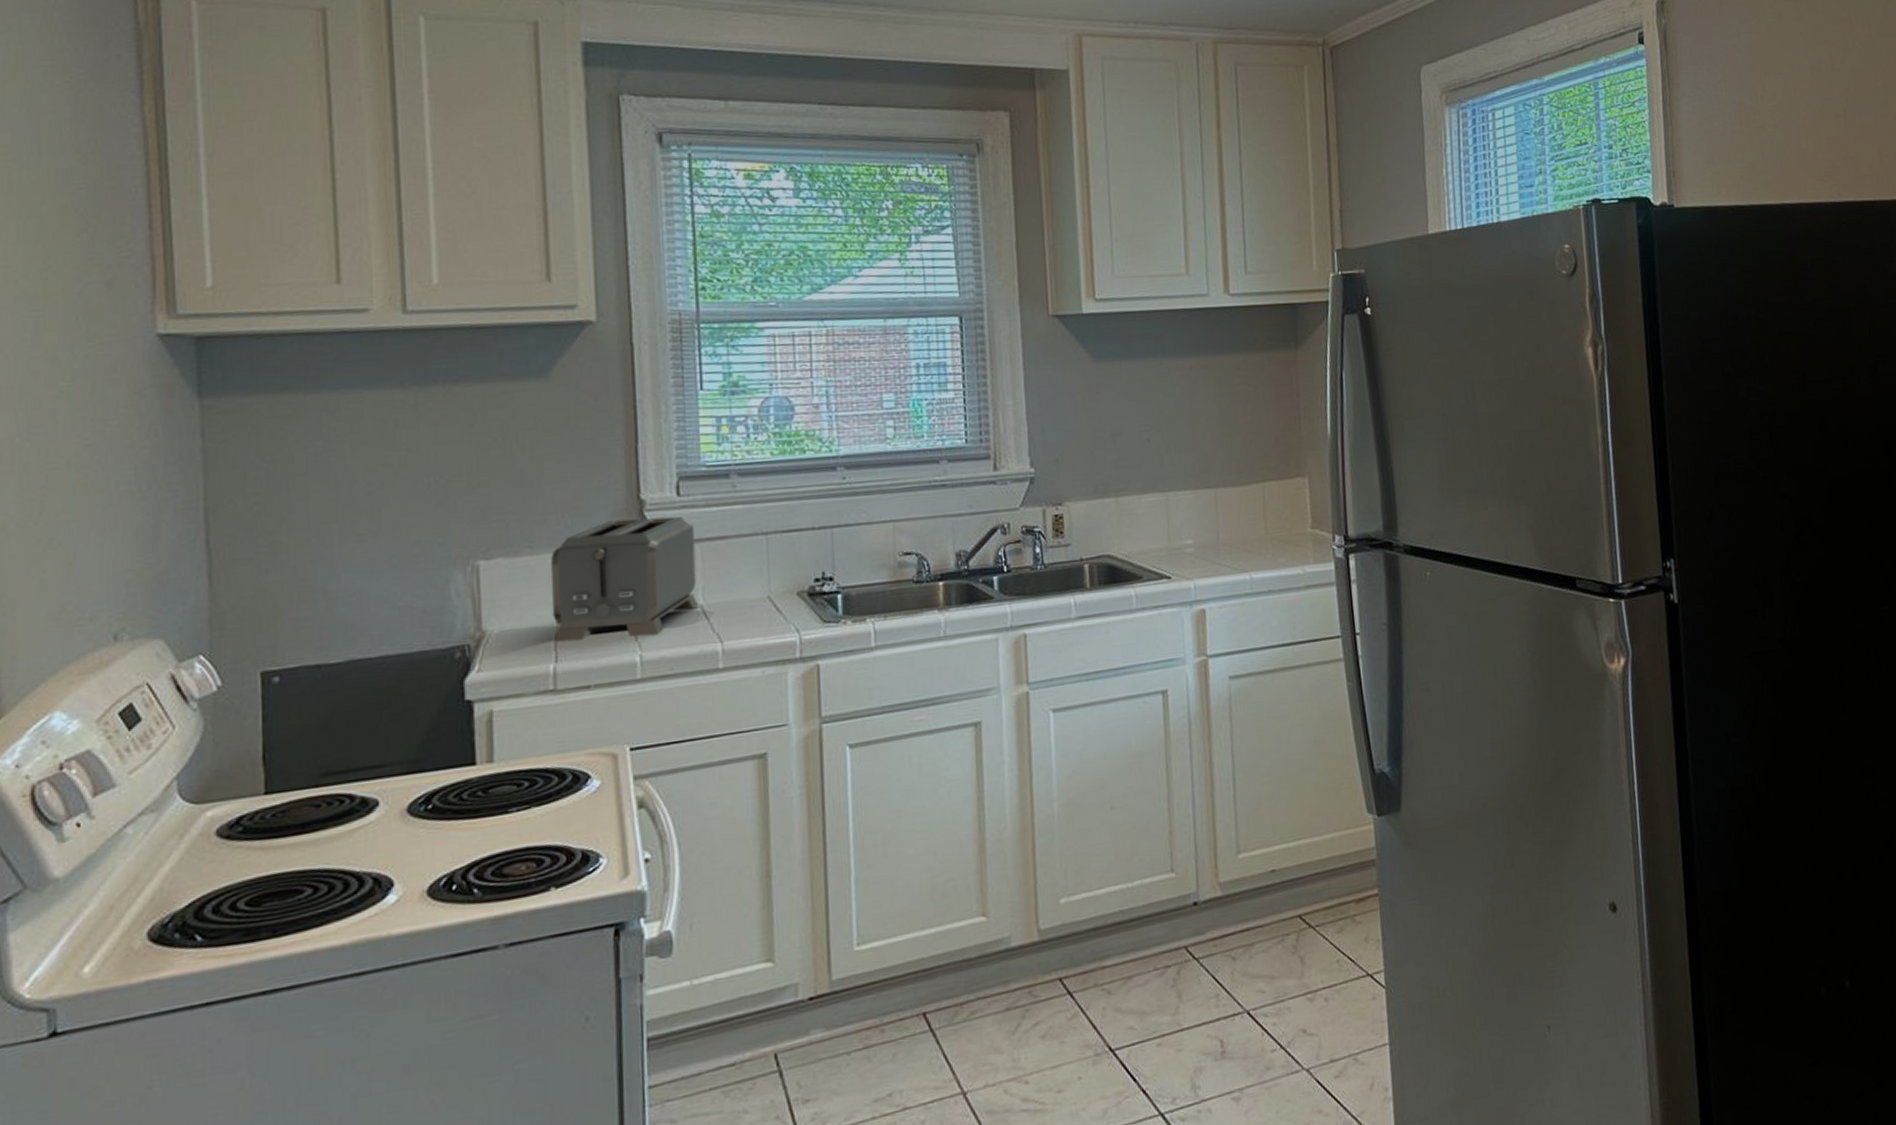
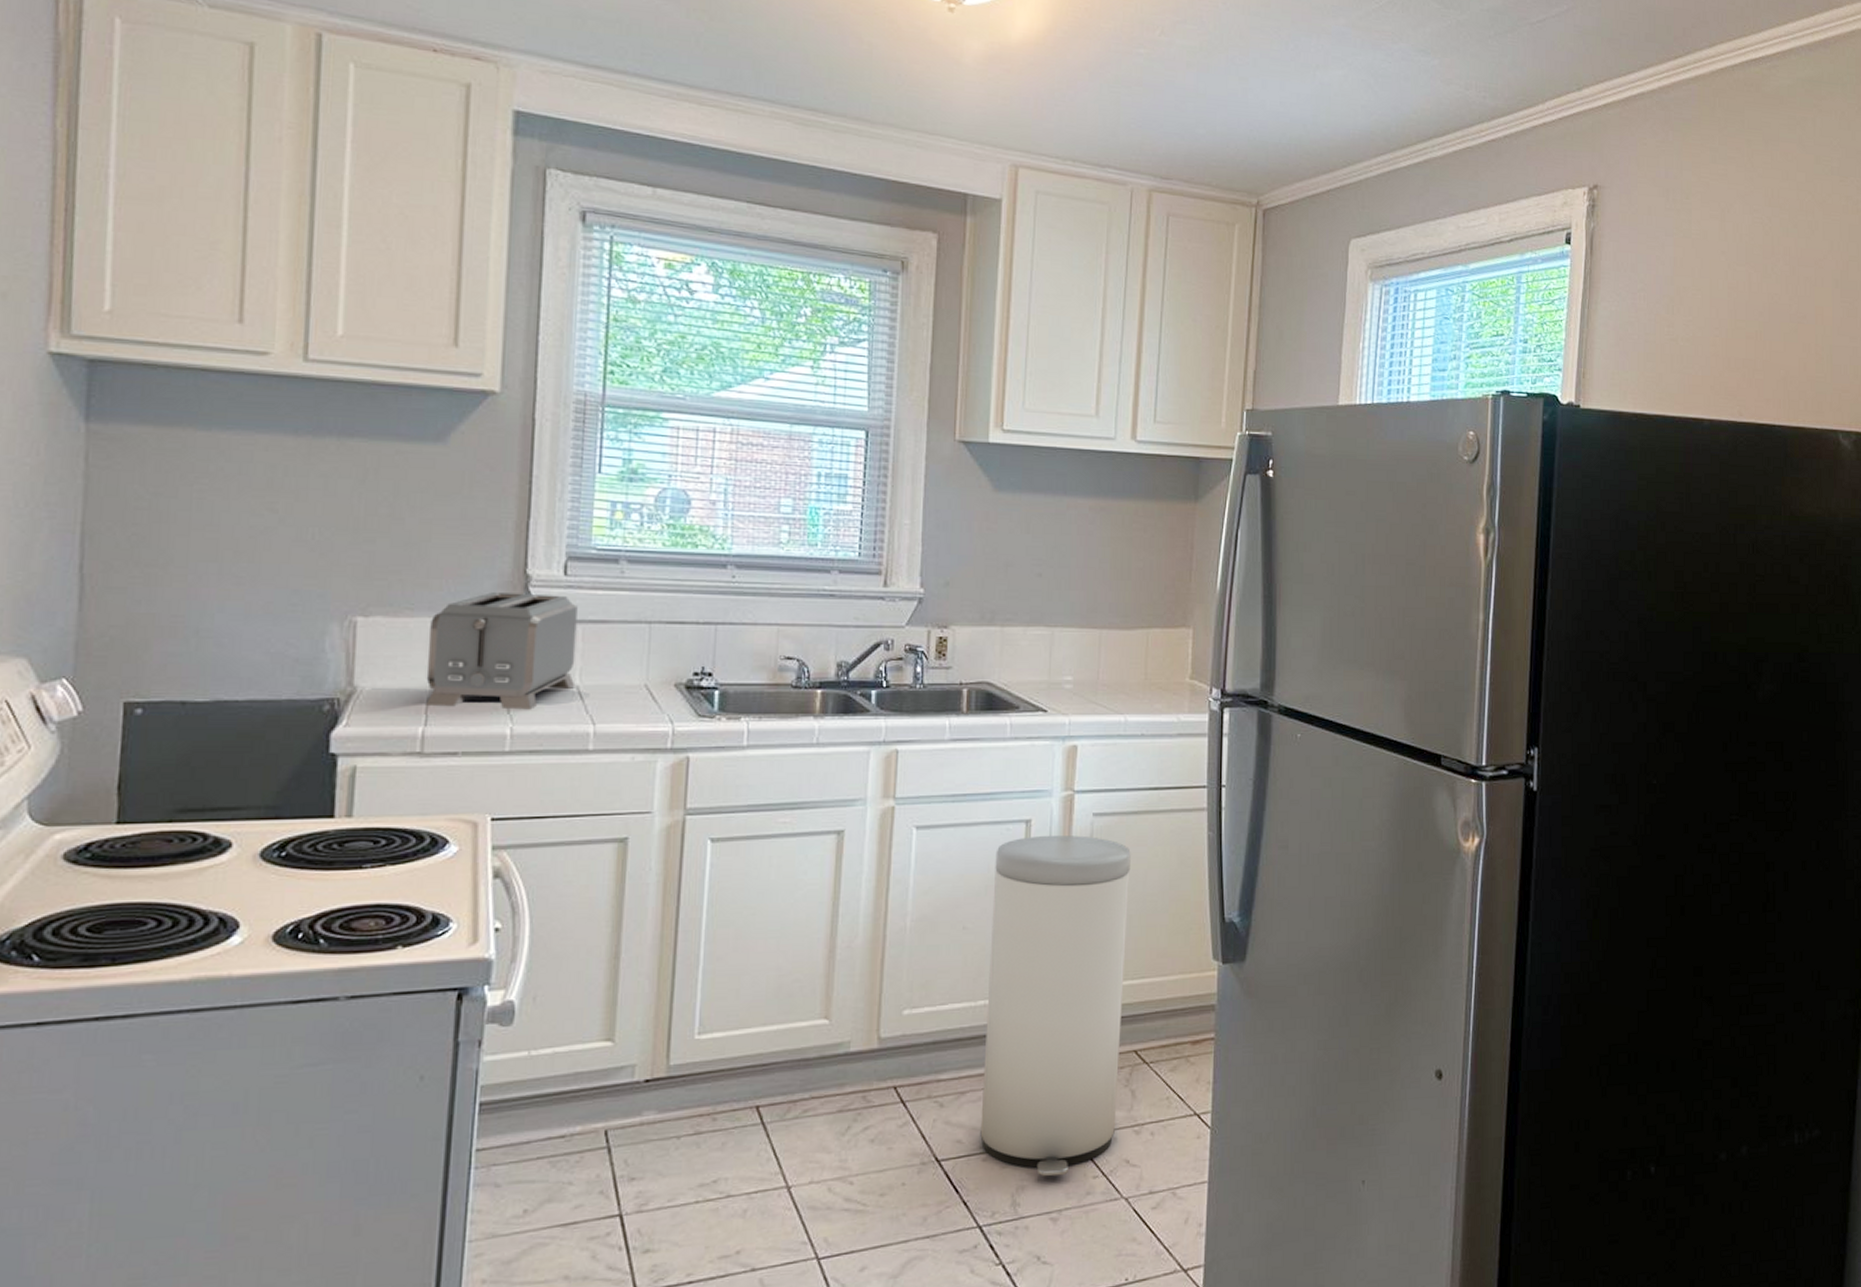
pedal bin: none [1135,700,1288,1056] -> present [980,835,1131,1177]

